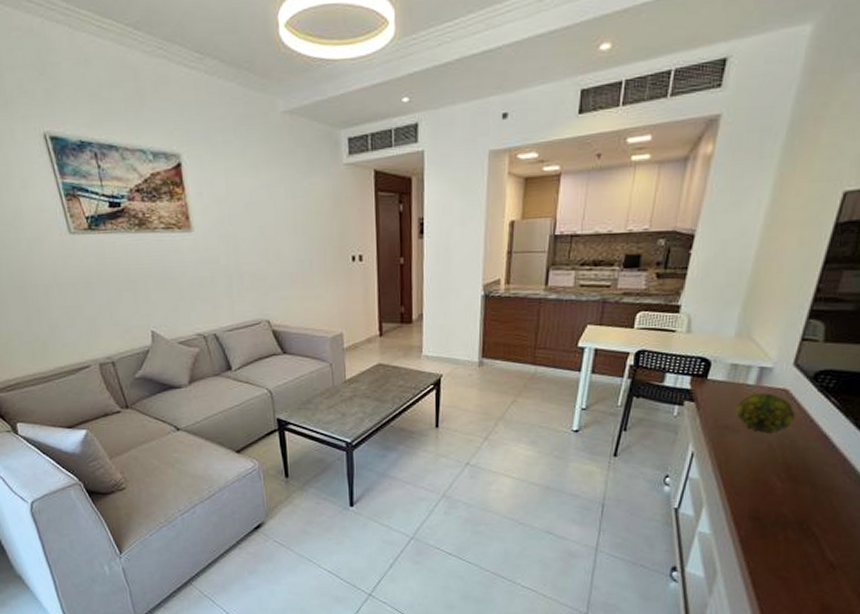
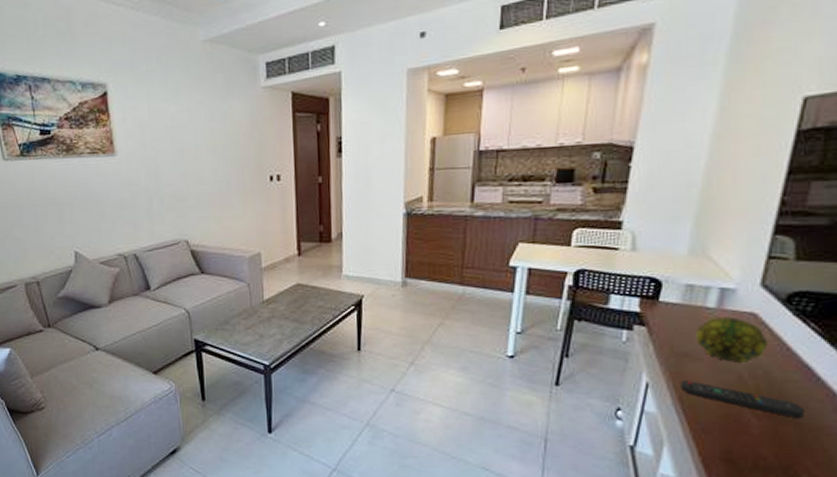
remote control: none [720,450,820,481] -> present [680,381,805,419]

